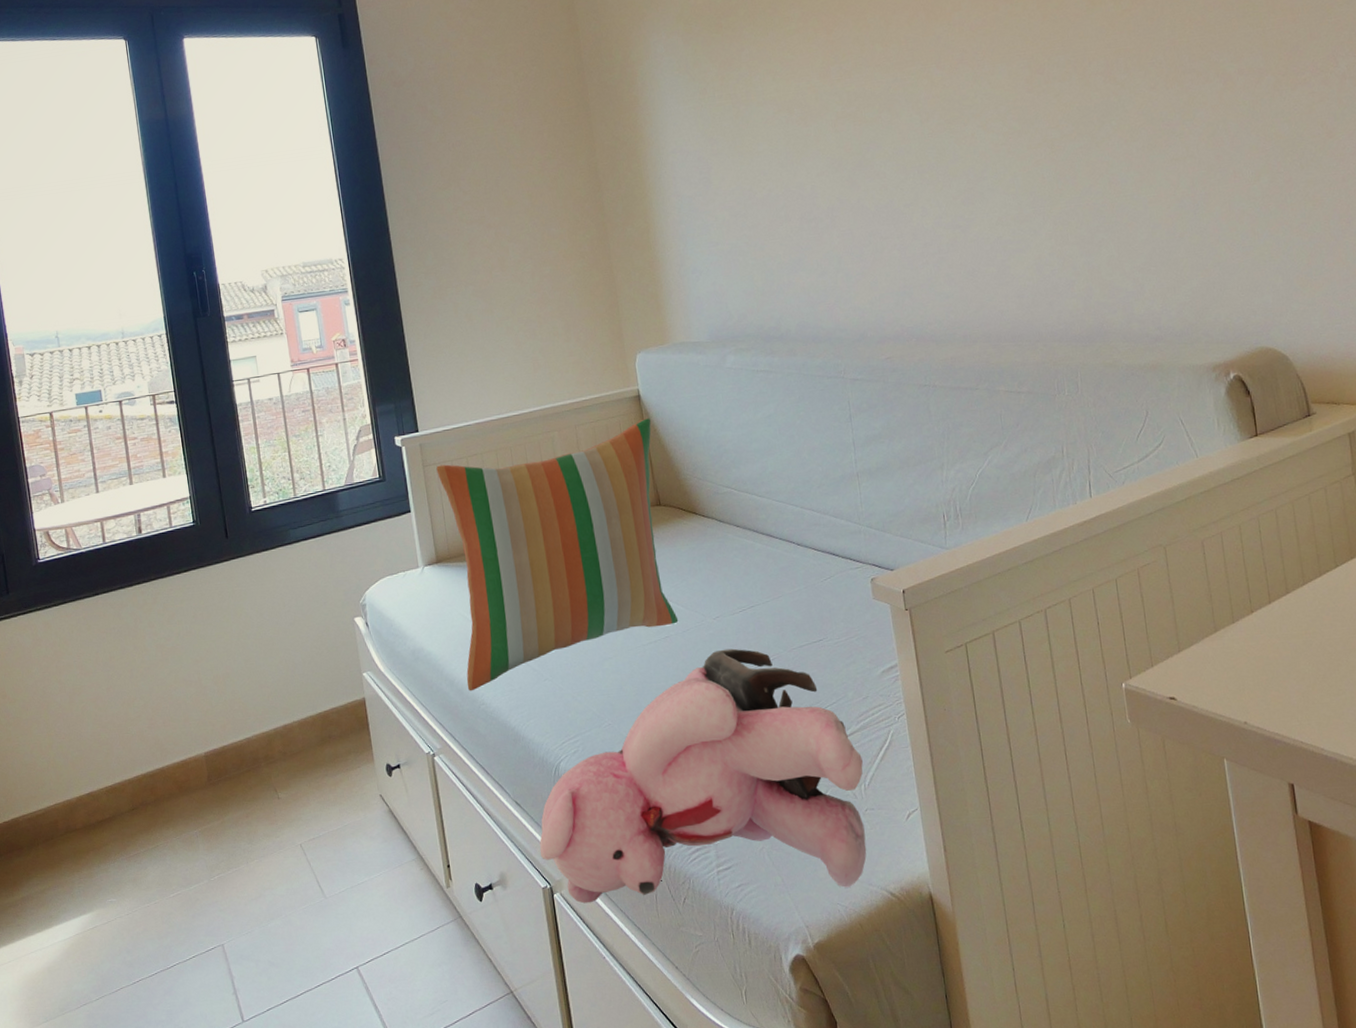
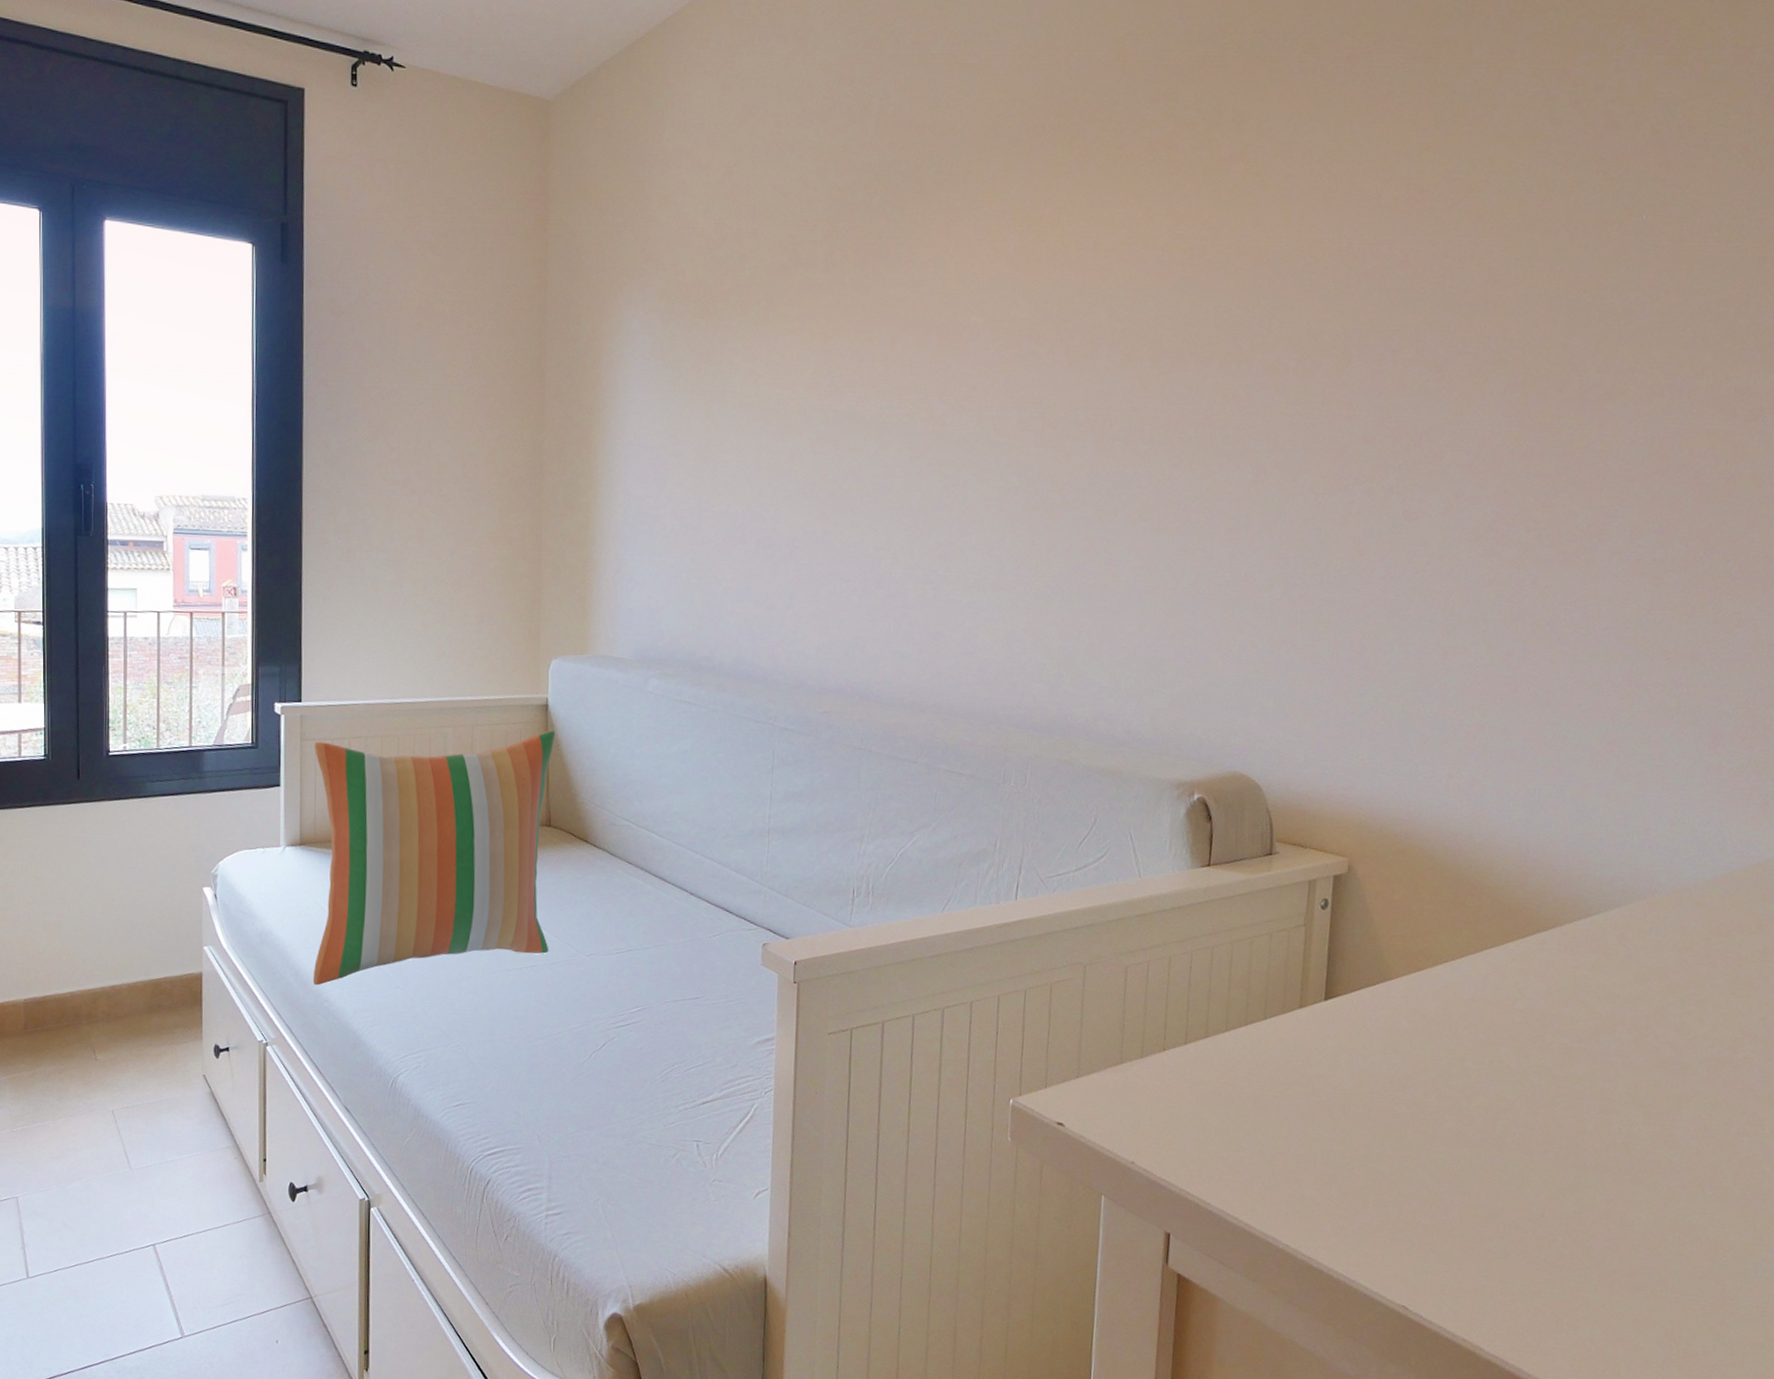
stuffed bear: present [539,648,867,904] -> none [362,989,719,1255]

